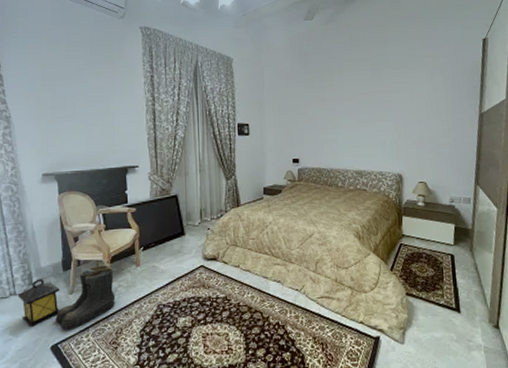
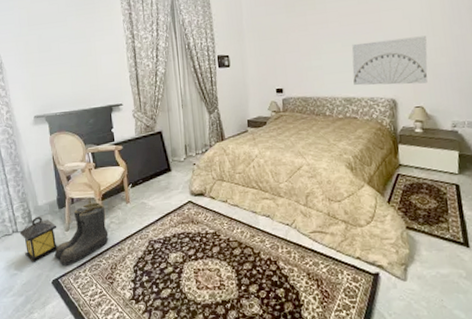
wall art: none [364,117,432,161] -> present [351,35,428,86]

